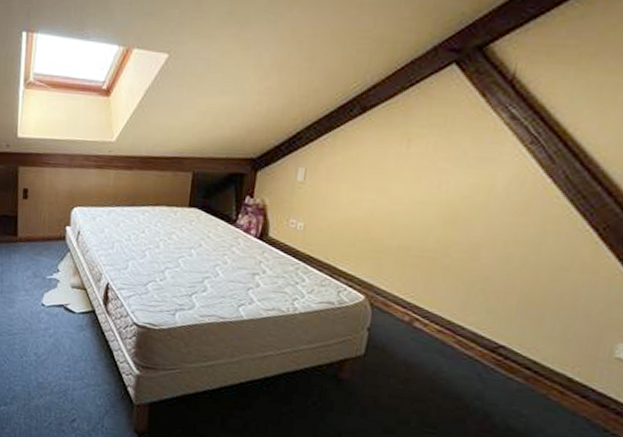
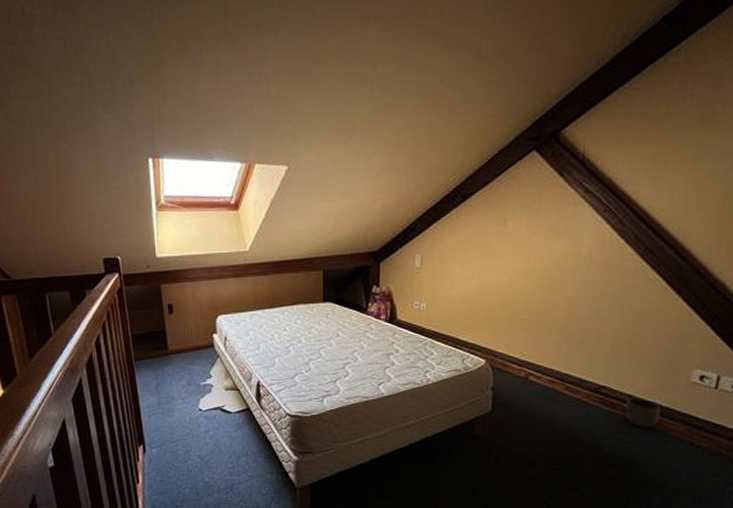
planter: none [526,364,572,403] -> present [626,398,661,428]

